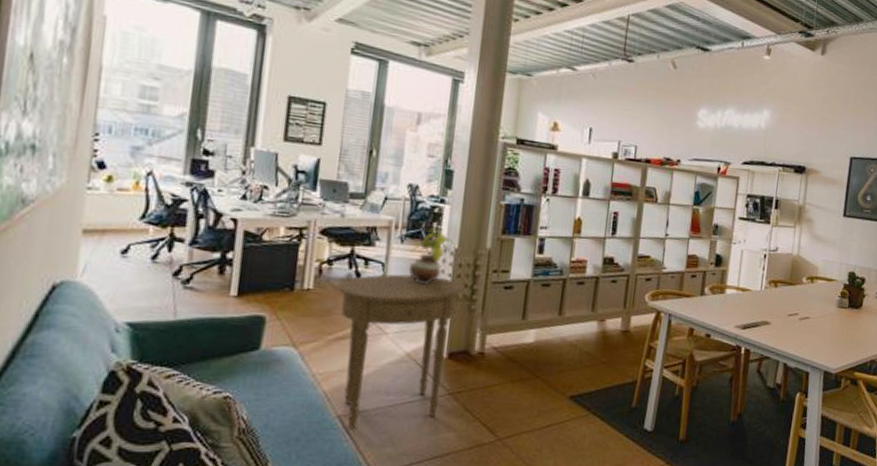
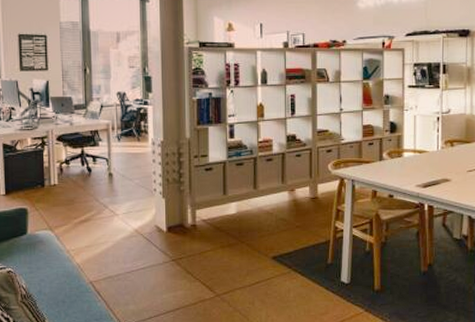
side table: present [338,274,463,428] -> none [76,166,172,291]
potted plant: present [408,228,456,285] -> none [126,126,162,173]

